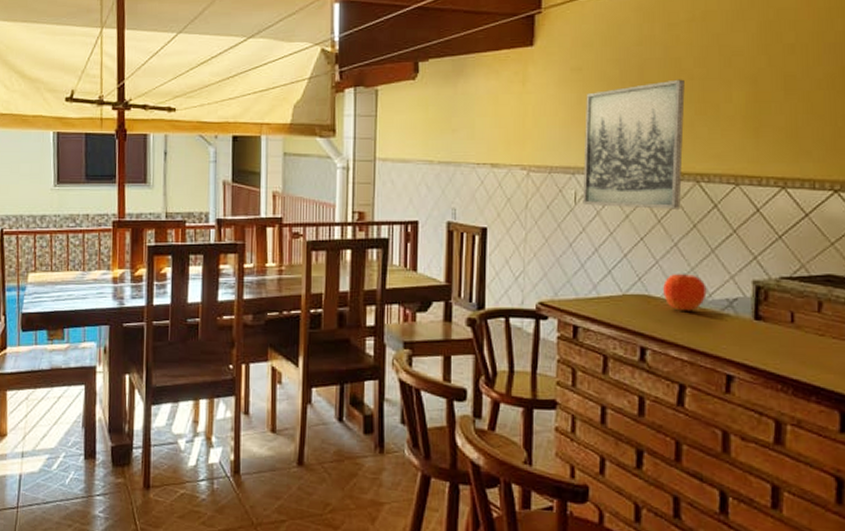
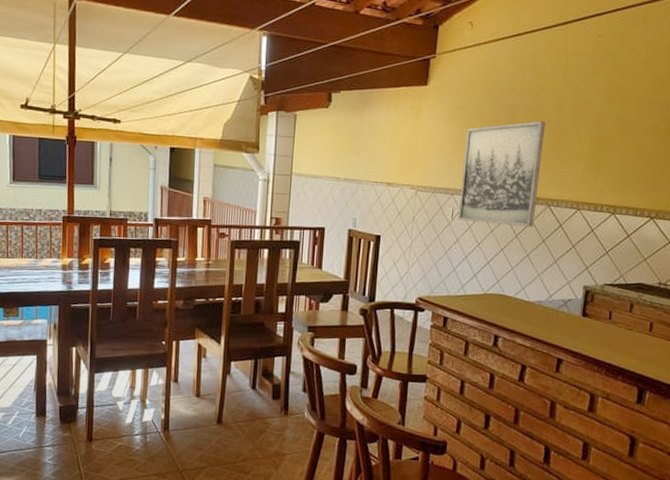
fruit: present [663,273,707,311] -> none [515,278,549,308]

